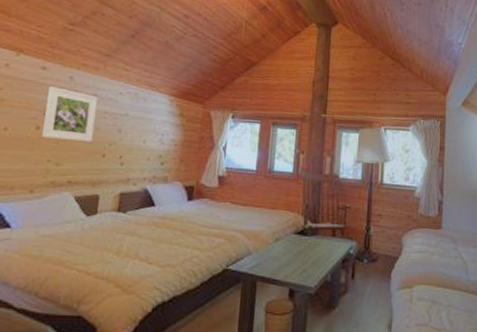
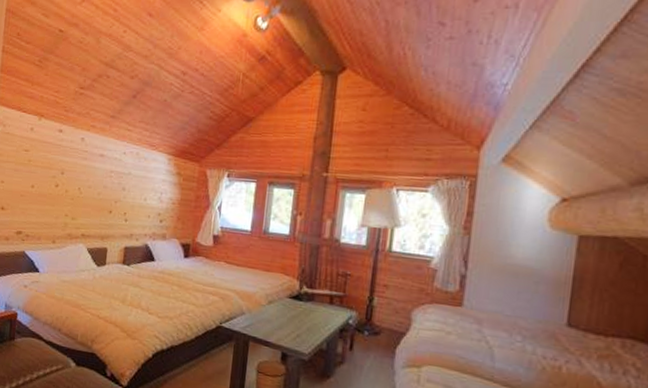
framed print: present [42,86,98,143] -> none [60,148,105,200]

